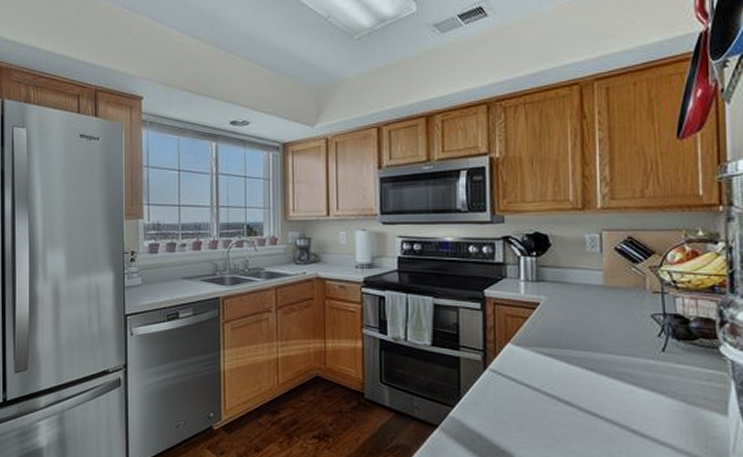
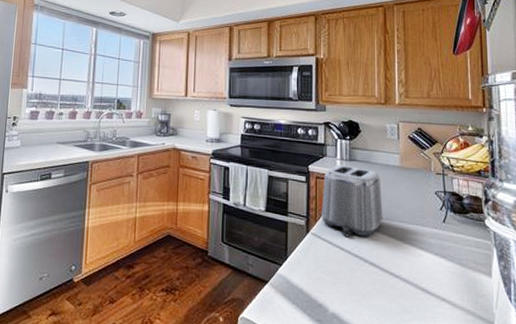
toaster: none [502,288,582,373] -> present [322,165,383,237]

